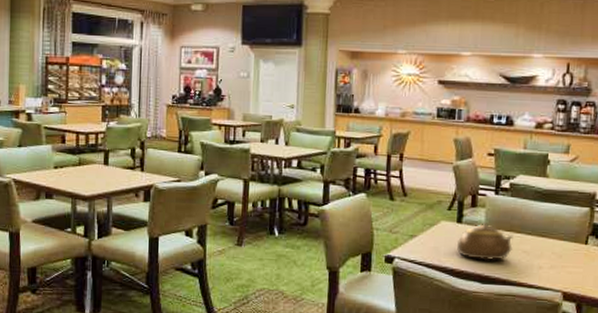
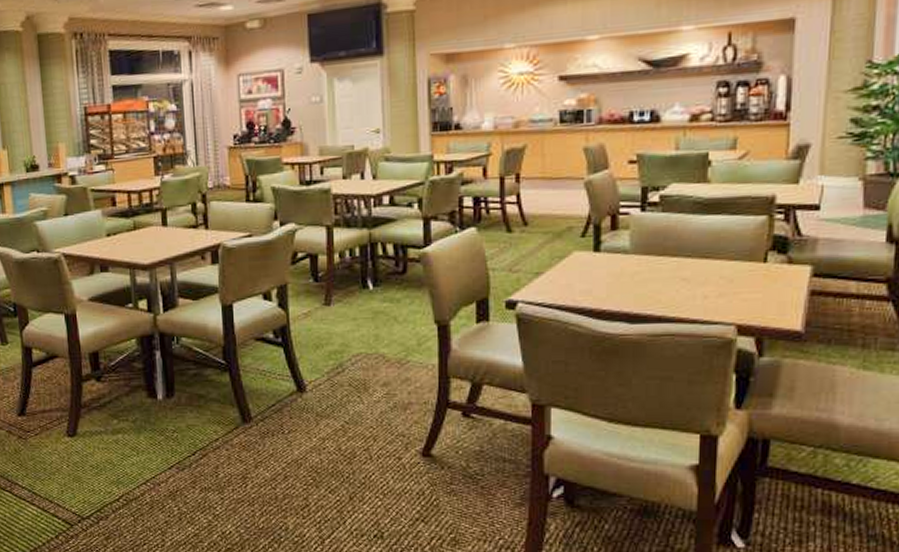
teapot: present [456,223,513,261] -> none [594,248,668,295]

